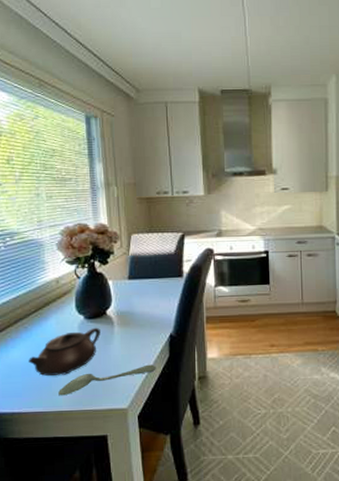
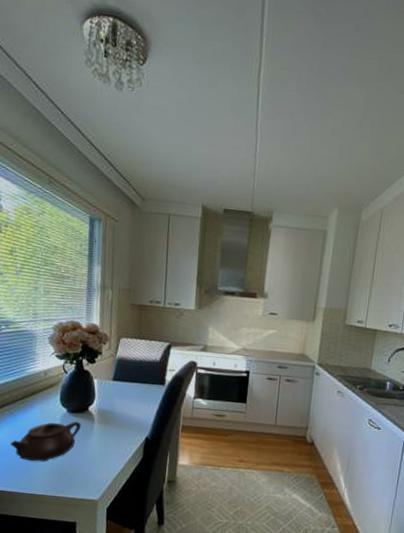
spoon: present [58,364,156,396] -> none [35,462,129,481]

